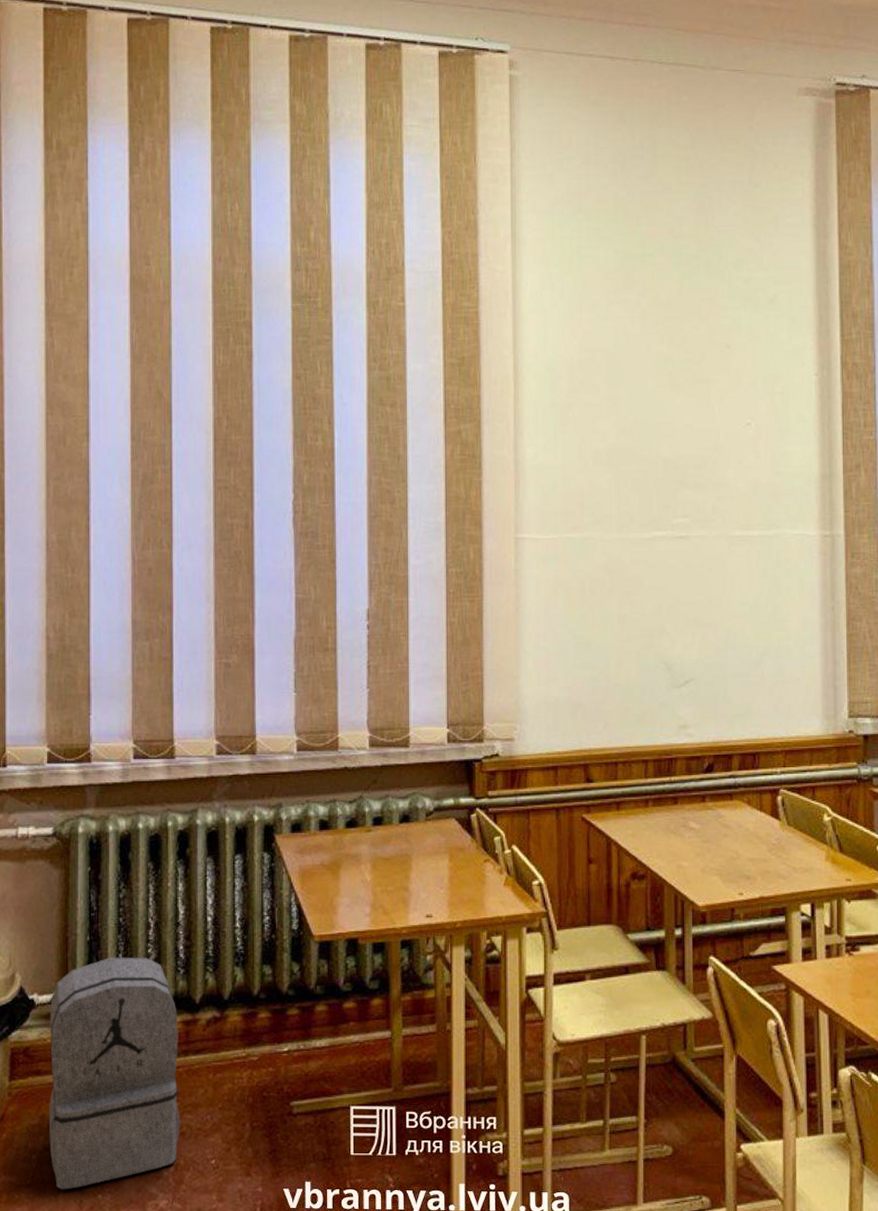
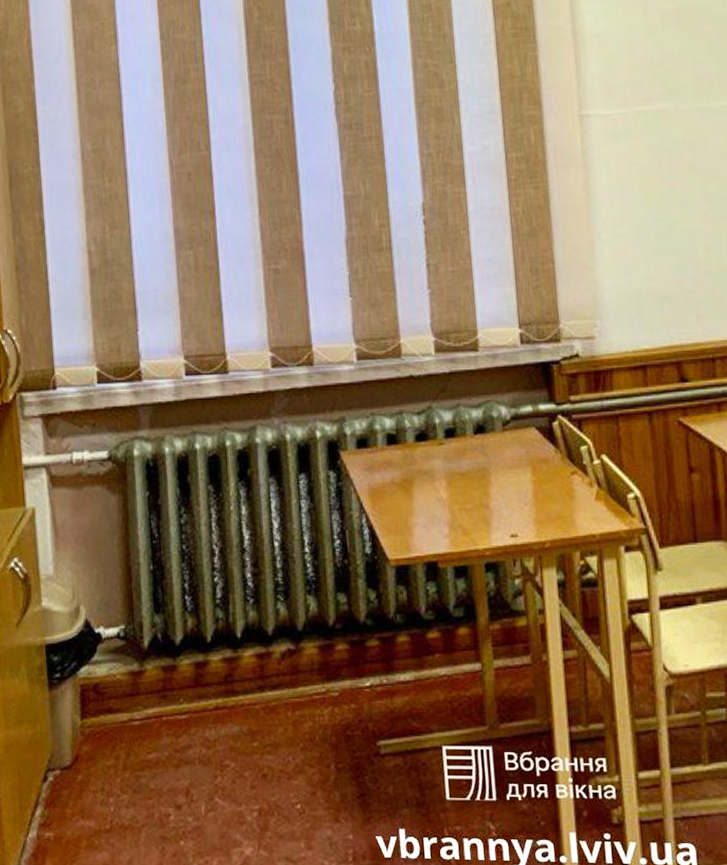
backpack: present [48,957,181,1190] -> none [117,586,261,836]

